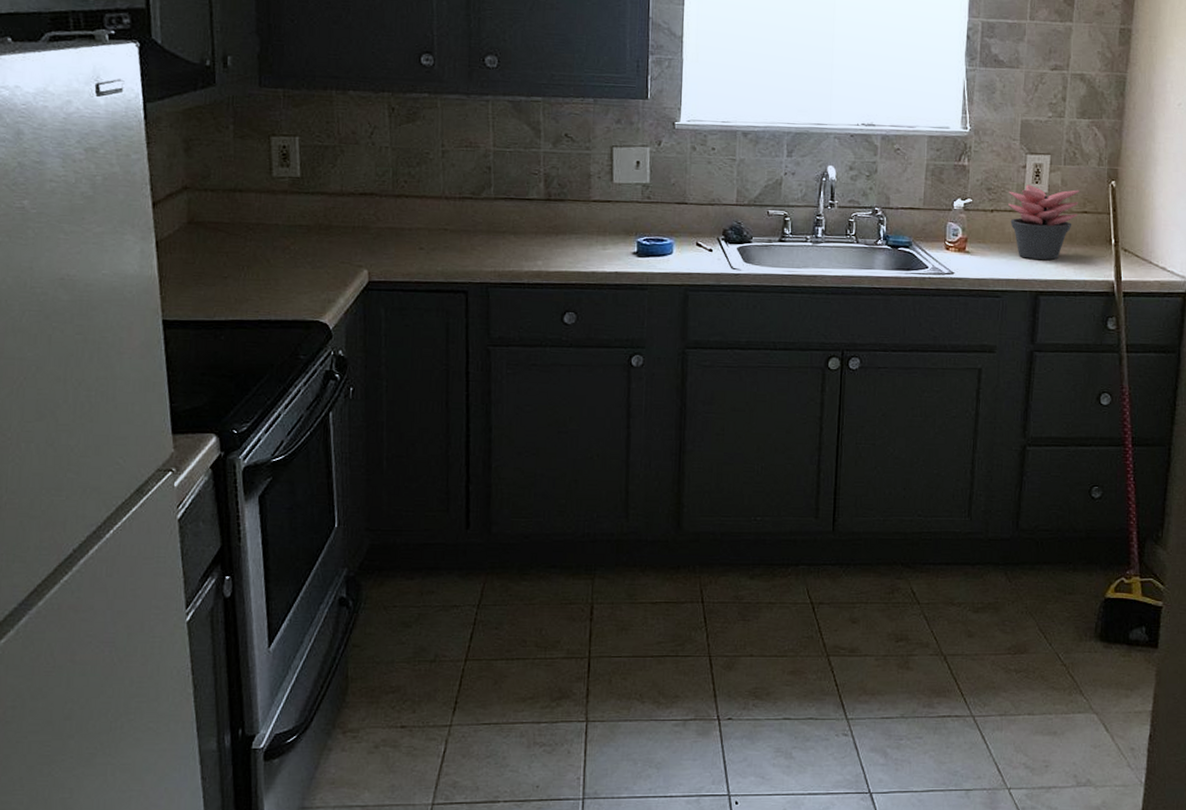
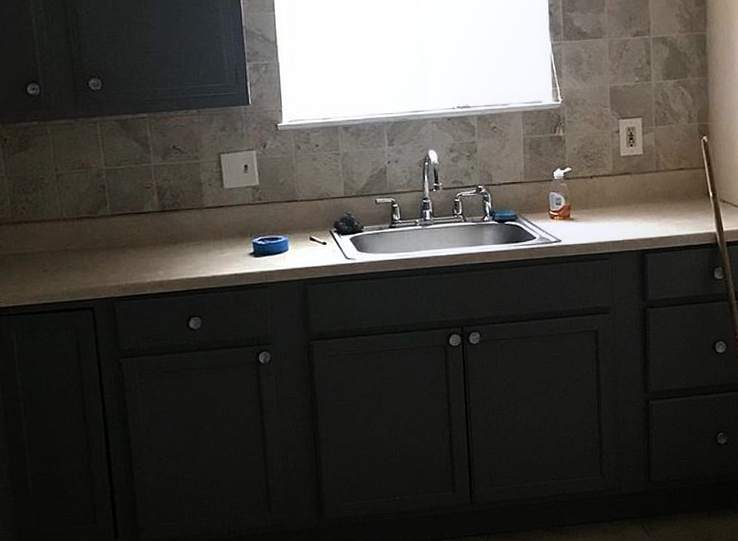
succulent plant: present [1008,184,1079,260] -> none [605,148,674,219]

